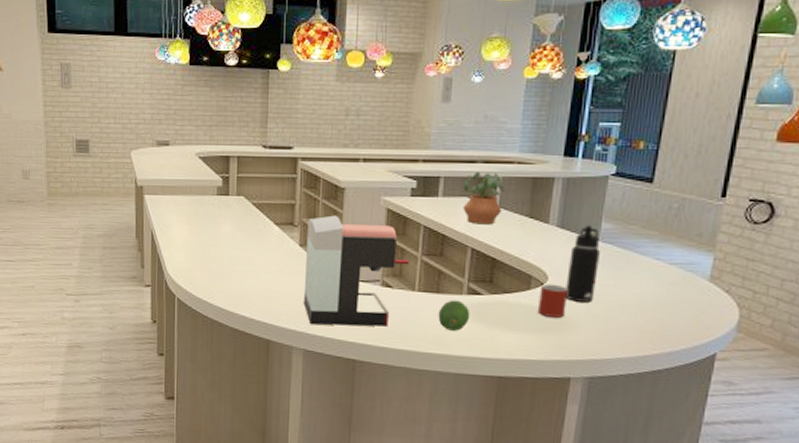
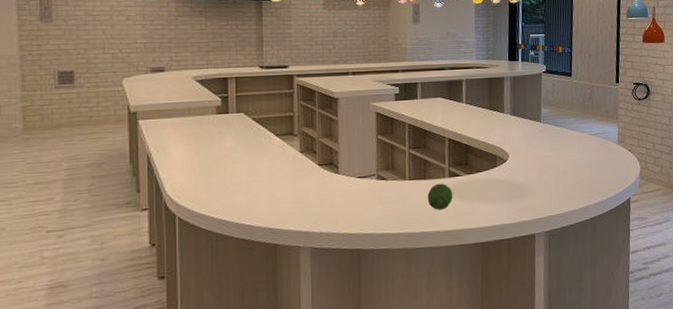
coffee maker: present [303,215,409,327] -> none [306,122,399,224]
potted plant: present [463,171,505,225] -> none [437,76,469,119]
mug: present [538,283,567,318] -> none [504,160,525,187]
water bottle: present [565,225,600,302] -> none [522,111,544,172]

